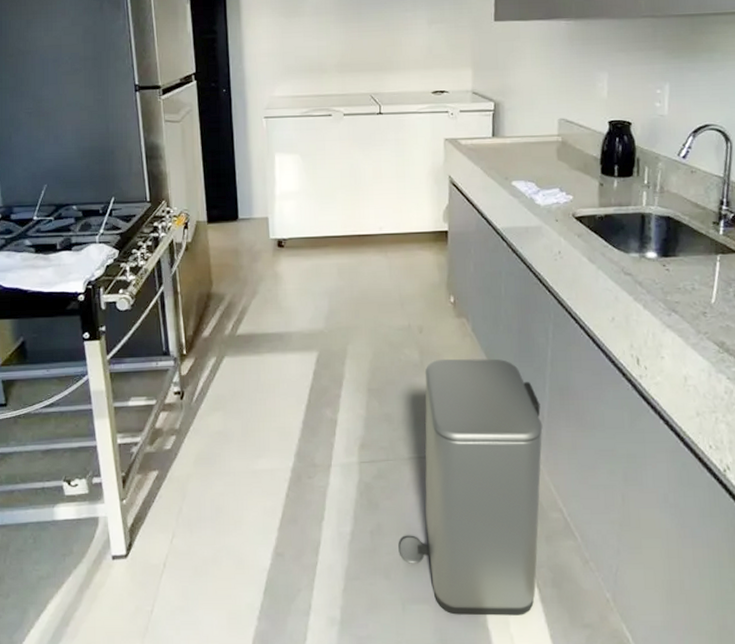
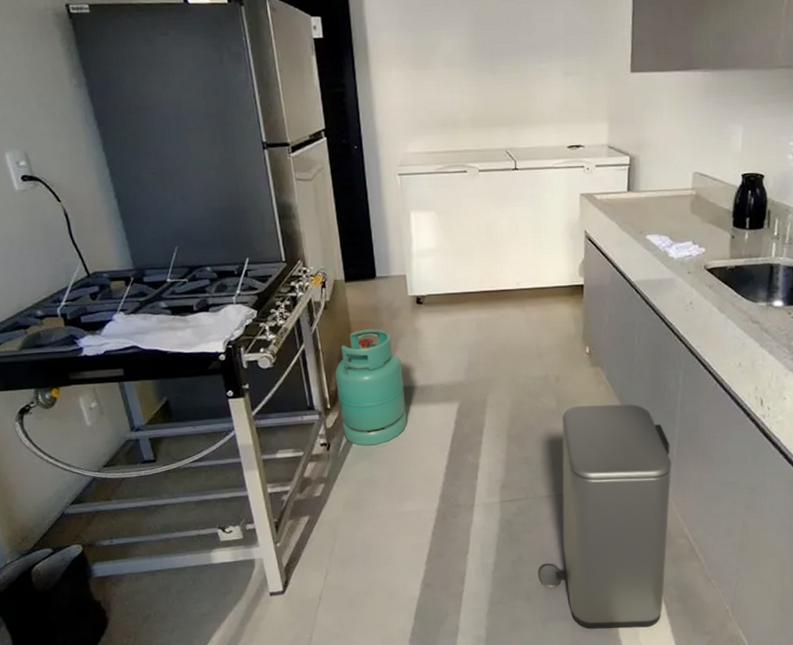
gas cylinder: none [192,272,264,396] -> present [334,329,407,446]

